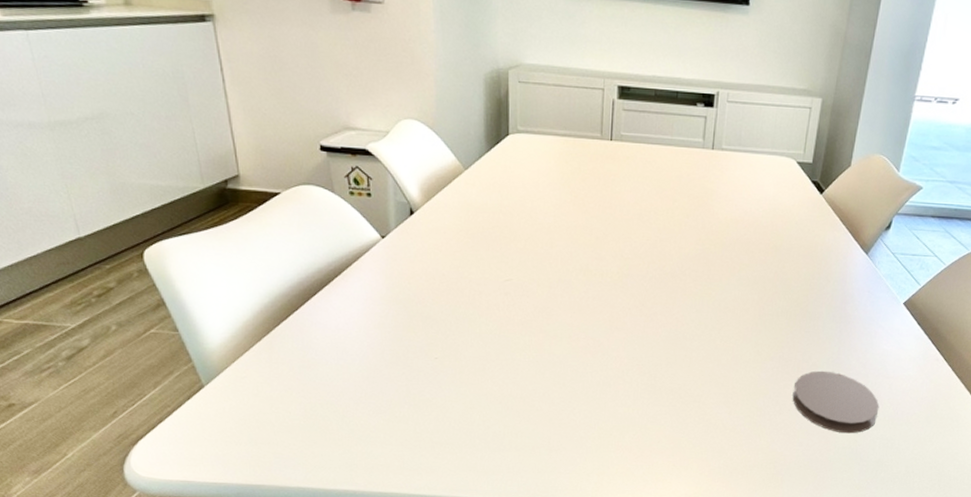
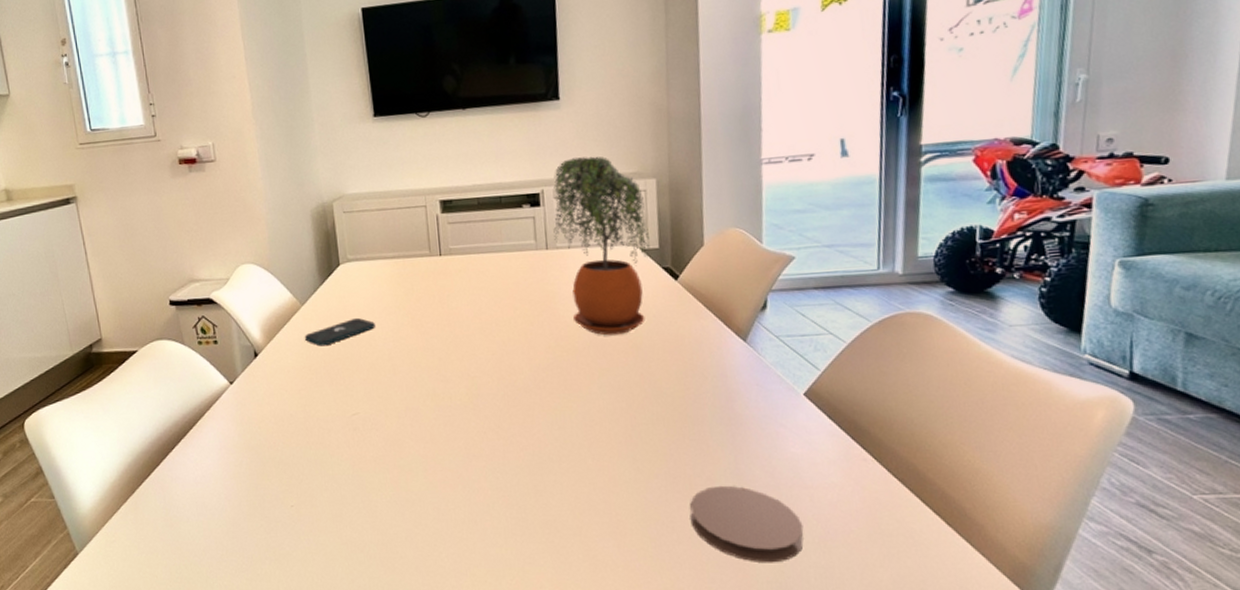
smartphone: none [464,189,538,213] -> present [304,317,375,347]
potted plant: none [721,66,808,236] -> present [553,156,650,336]

